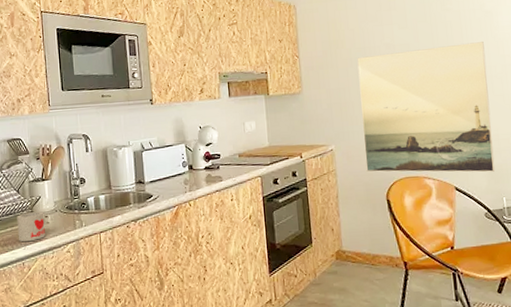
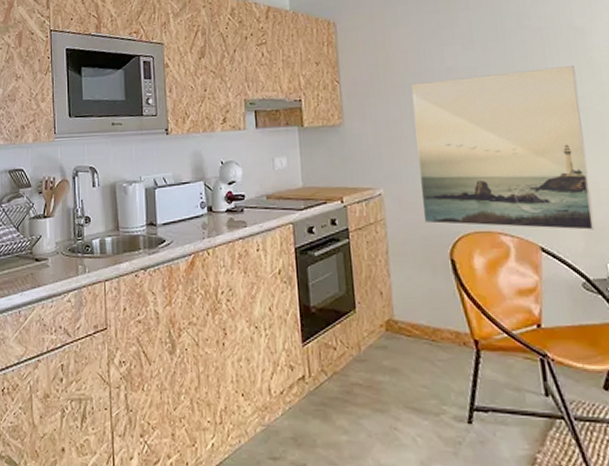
mug: present [17,211,47,242] -> none [15,253,47,287]

